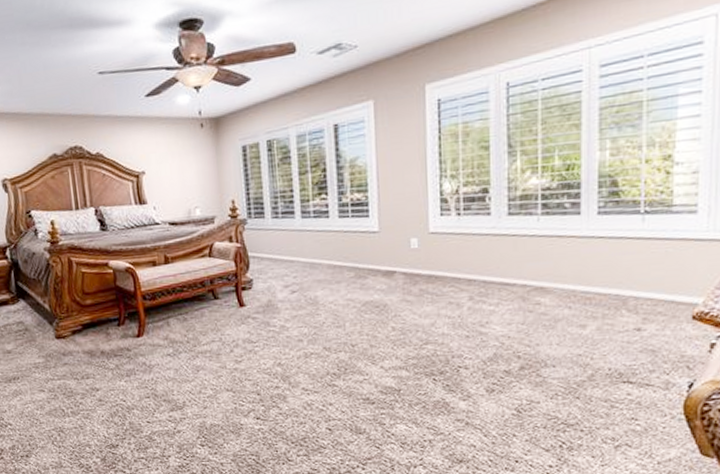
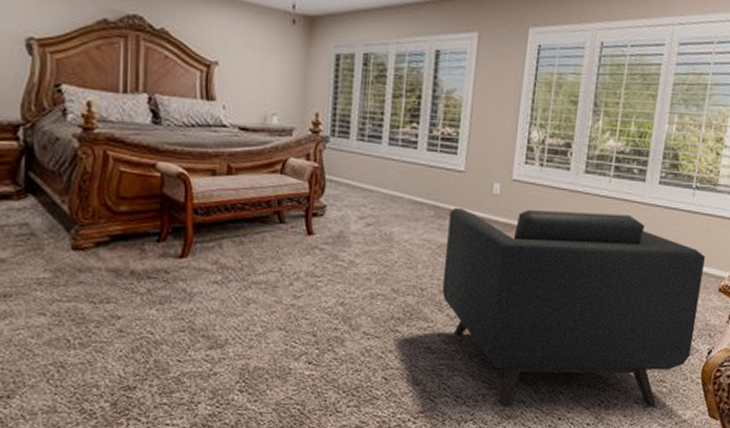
armchair: none [370,250,670,451] -> present [441,207,706,407]

